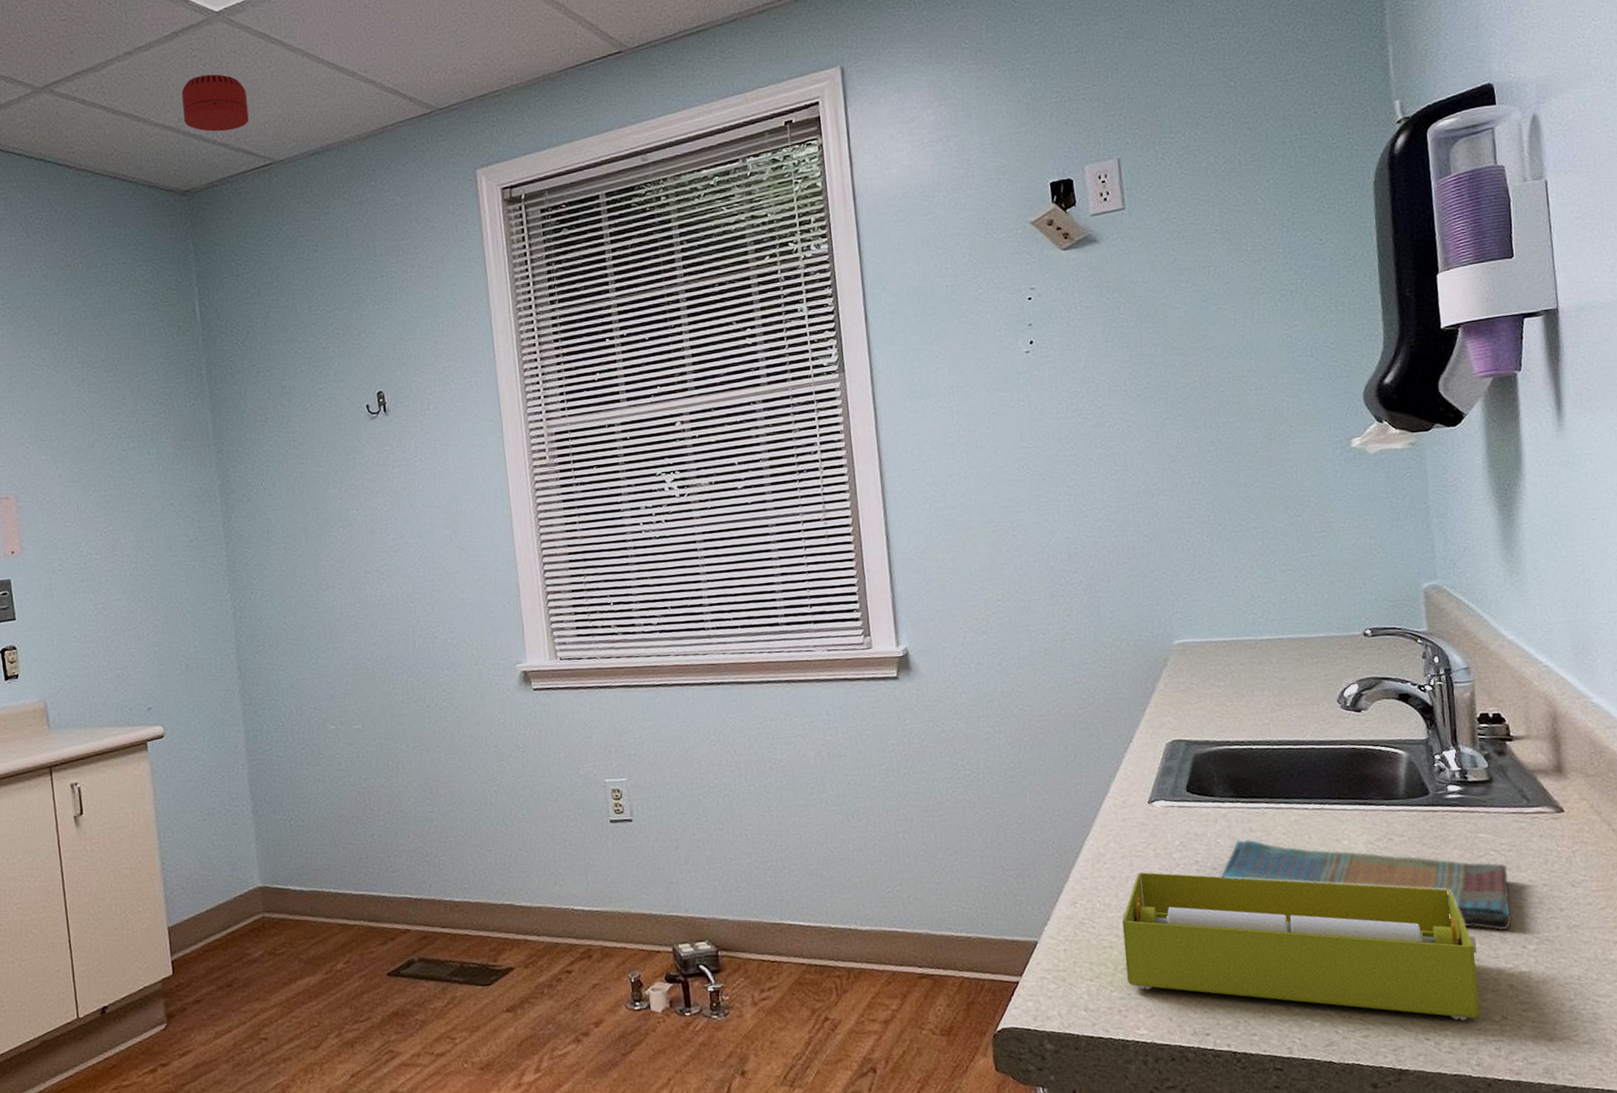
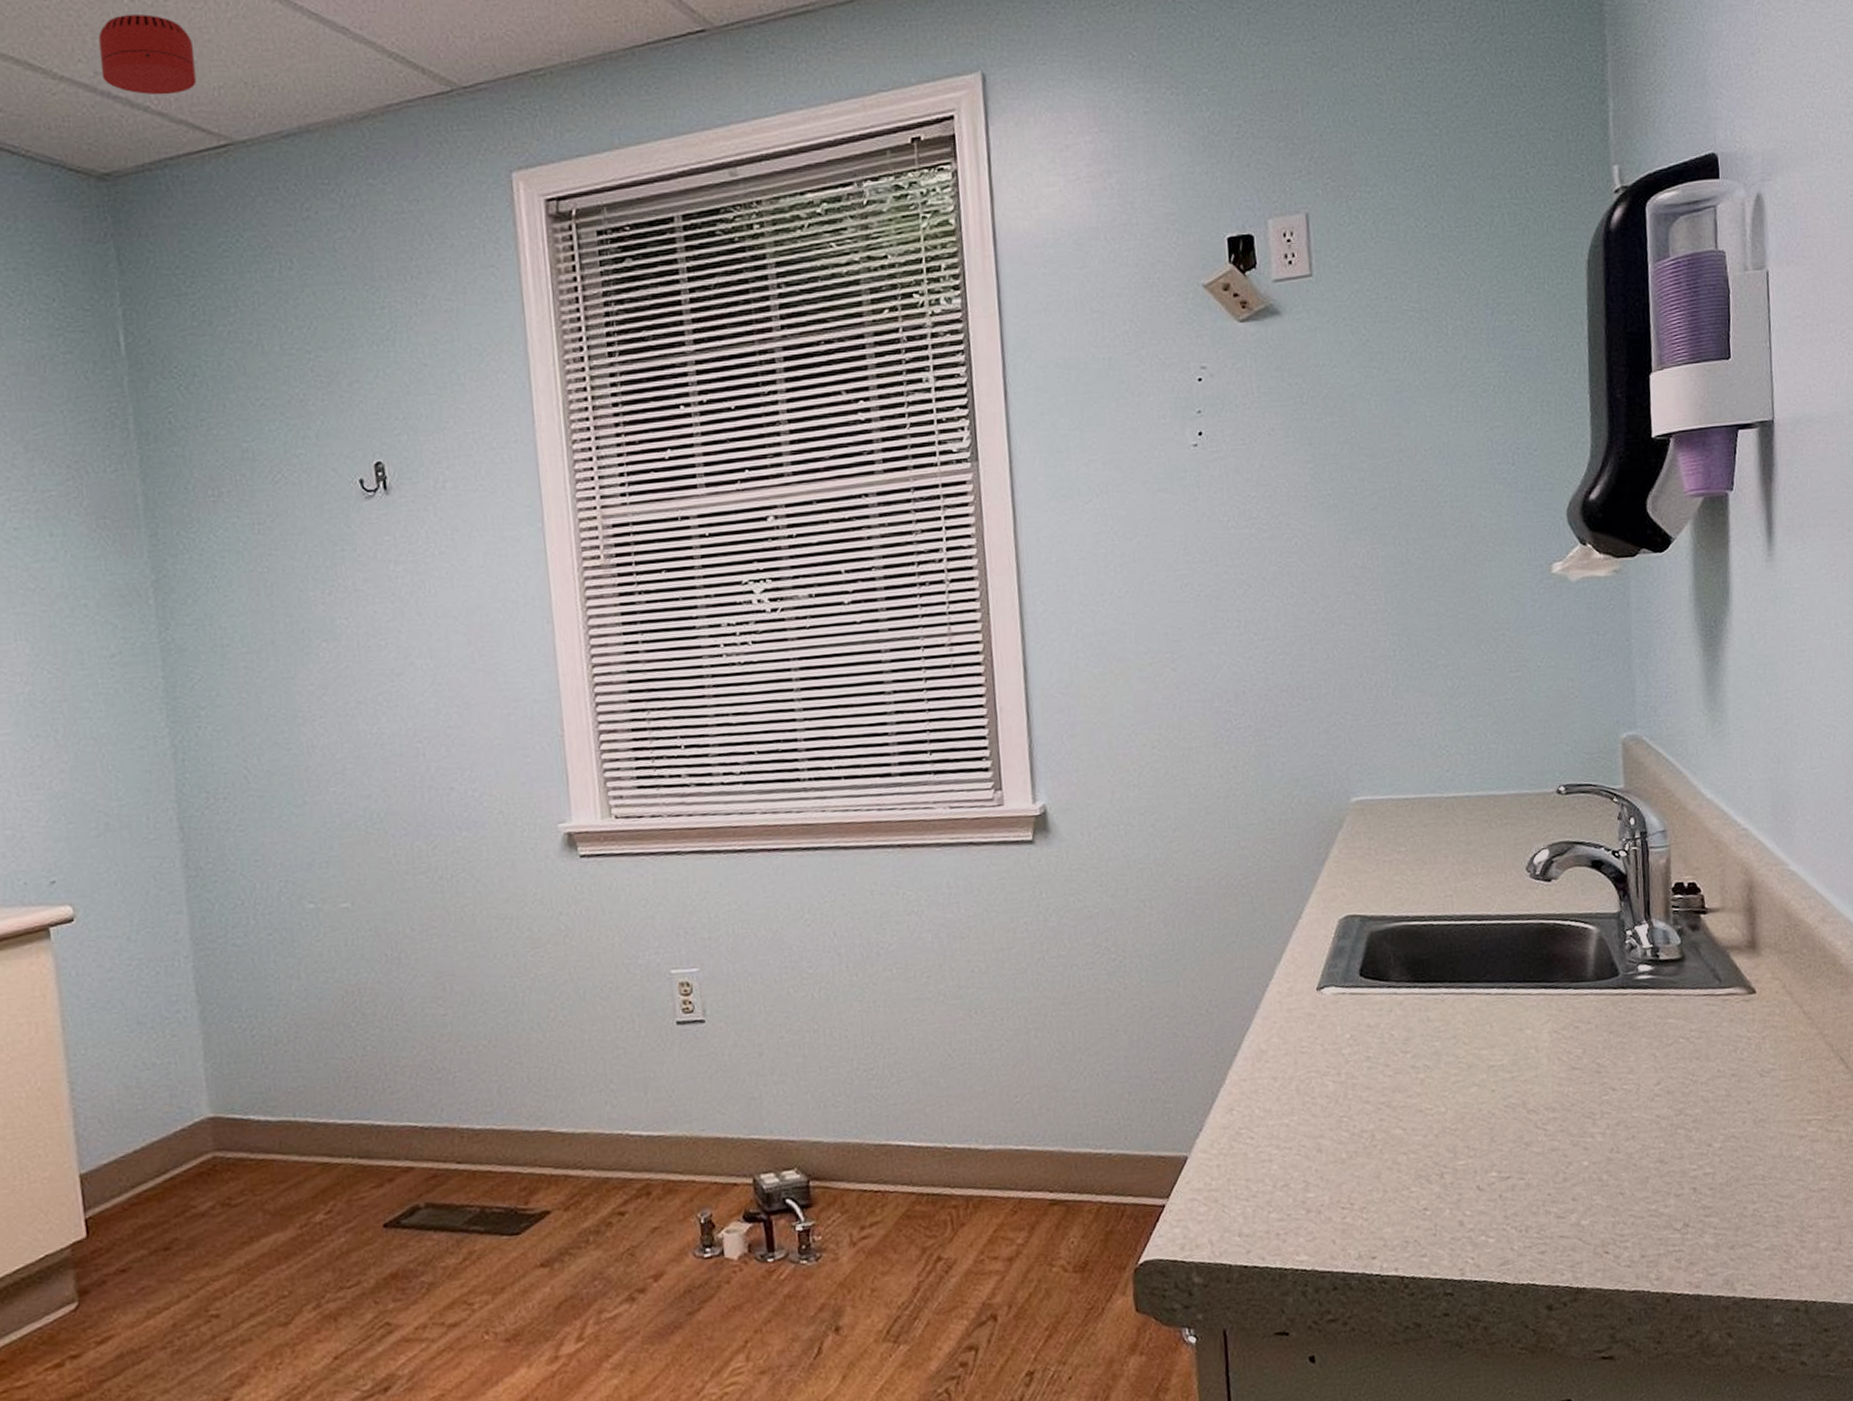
tissue box: present [1122,872,1480,1021] -> none [1283,1071,1662,1230]
dish towel: present [1221,839,1512,931] -> none [1395,1030,1698,1128]

